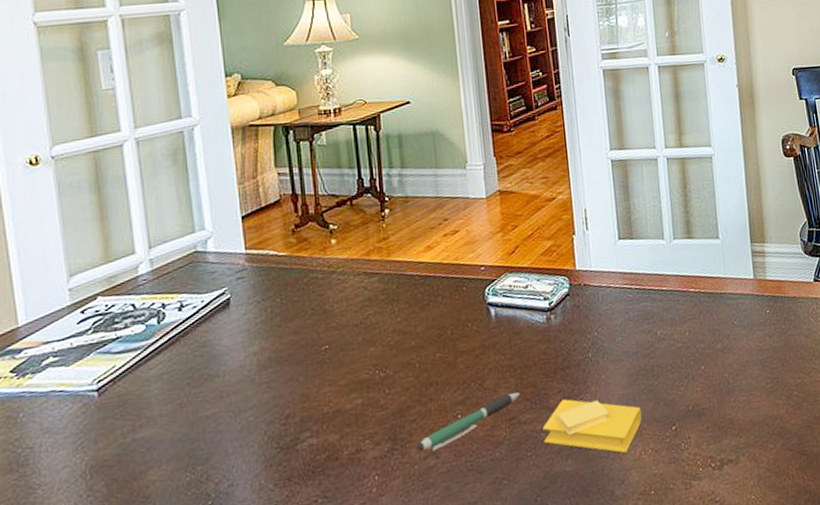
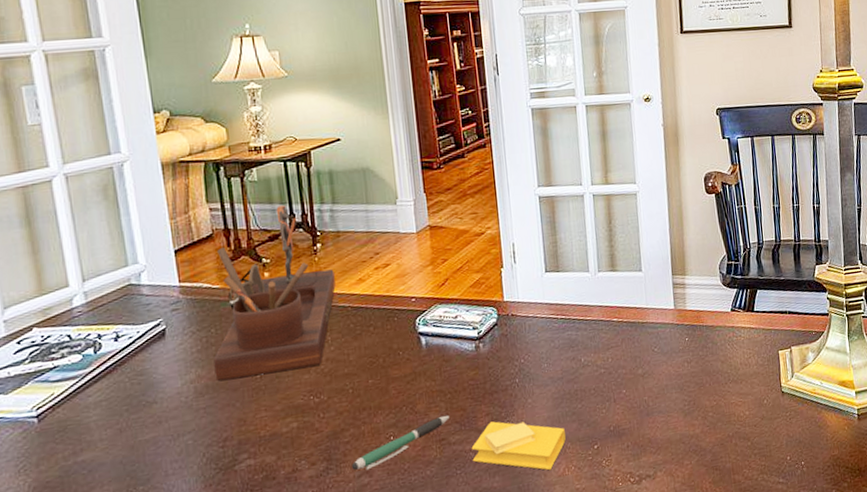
desk organizer: none [278,170,403,354] -> present [213,205,336,382]

